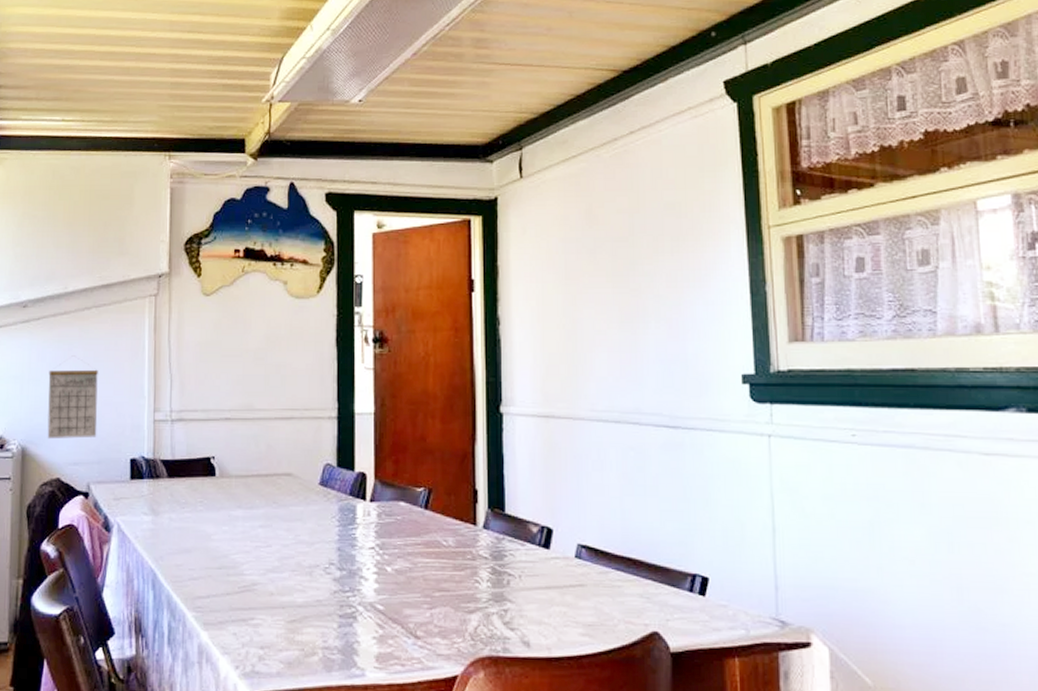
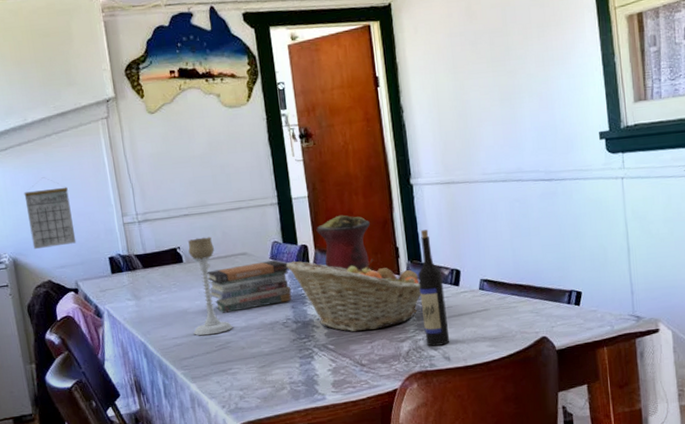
candle holder: none [215,448,263,572] -> present [187,236,233,336]
book stack: none [241,487,340,546] -> present [206,260,292,313]
fruit basket: none [338,491,500,593] -> present [286,259,421,332]
vase: none [379,440,445,515] -> present [316,215,370,272]
wine bottle: none [498,472,532,625] -> present [418,229,450,347]

